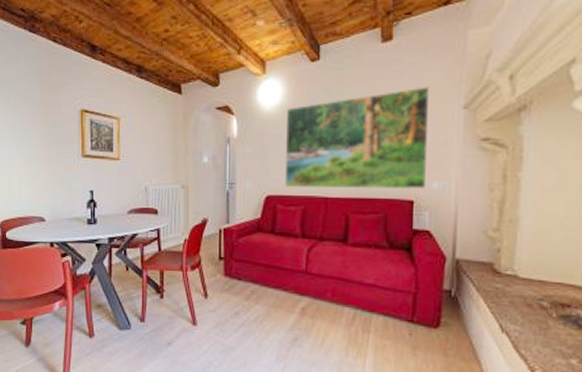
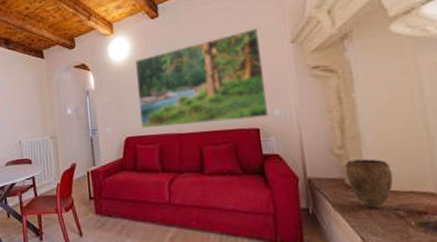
vase: none [496,244,544,297] -> present [345,159,393,209]

